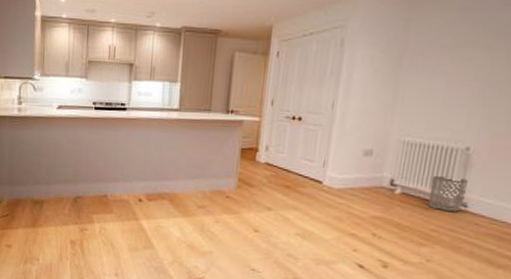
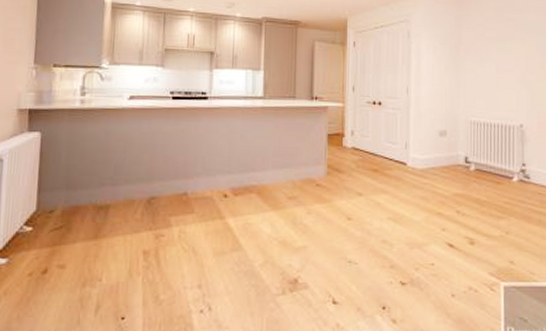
waste bin: present [428,175,468,212] -> none [498,151,526,183]

